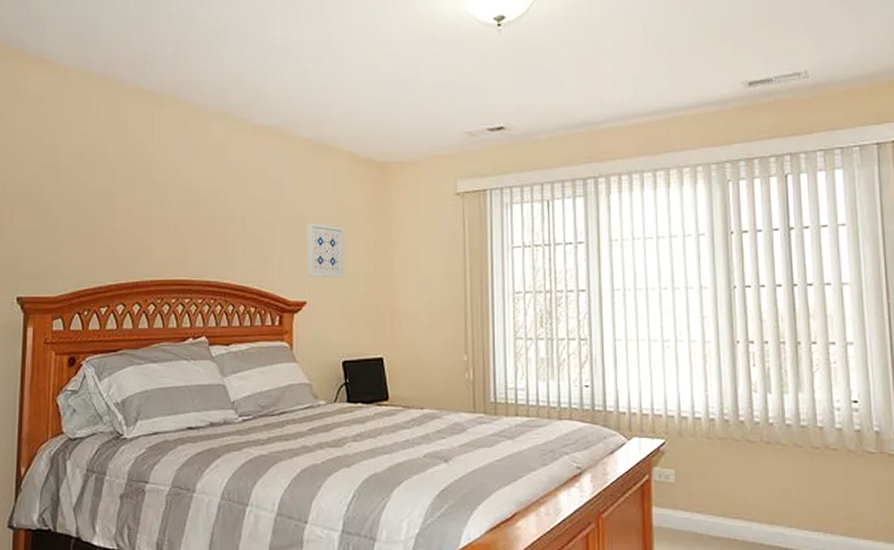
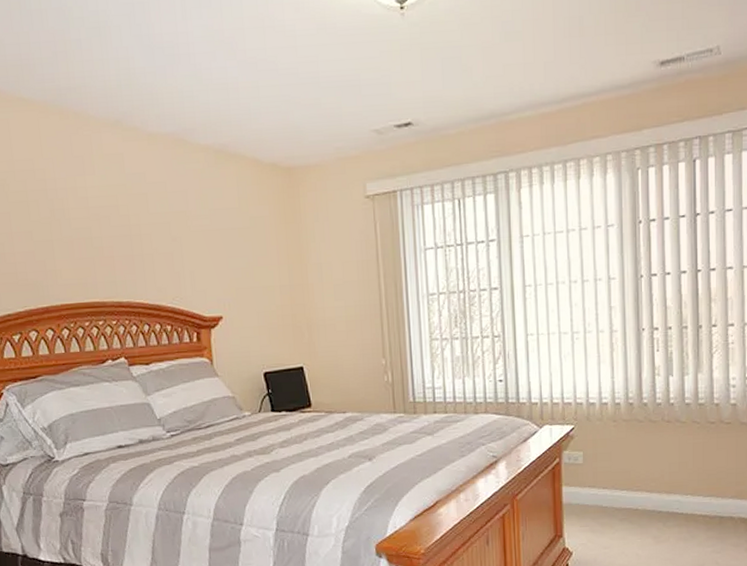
wall art: present [306,222,345,278] -> none [215,235,259,291]

